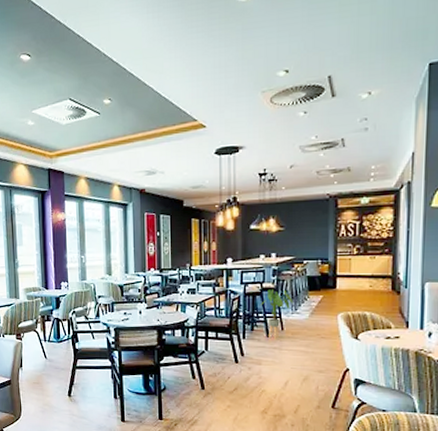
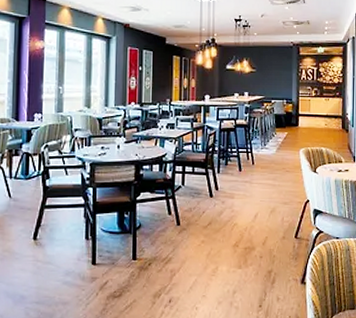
house plant: present [261,289,293,339] -> none [234,126,263,173]

